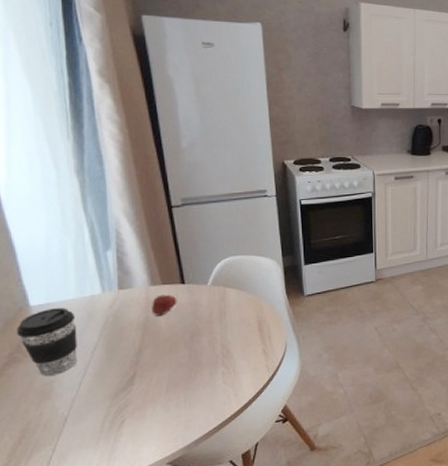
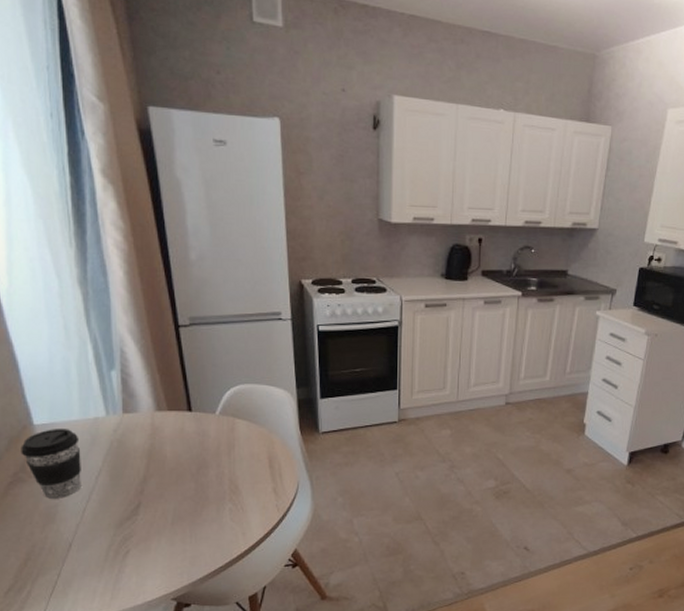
fruit: present [151,294,177,316] -> none [156,421,184,444]

